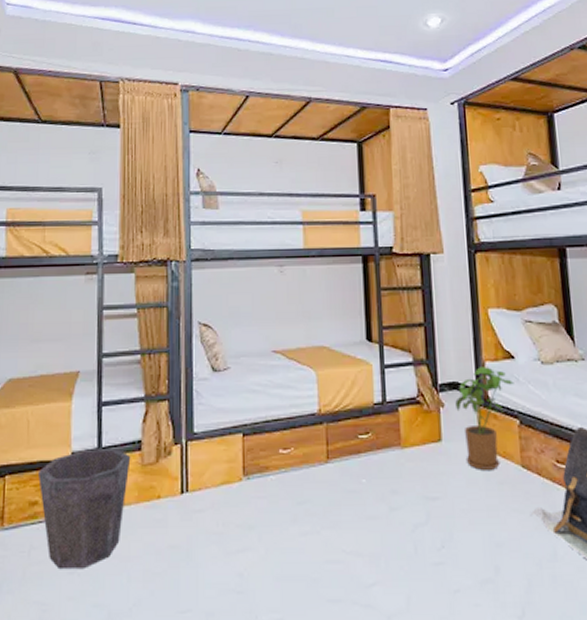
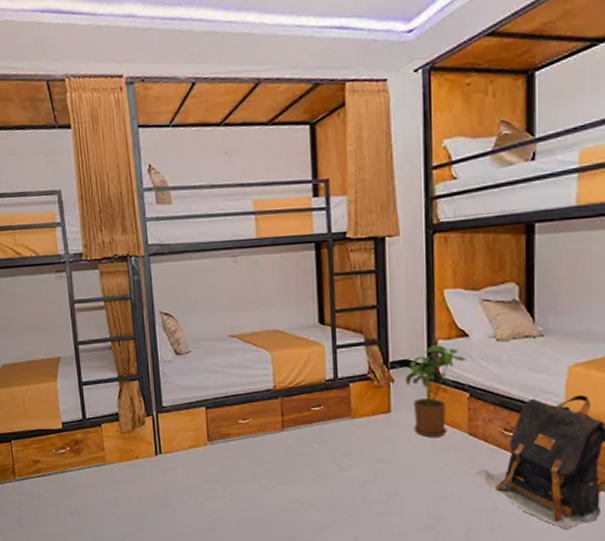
waste bin: present [37,449,131,570] -> none [36,420,111,510]

